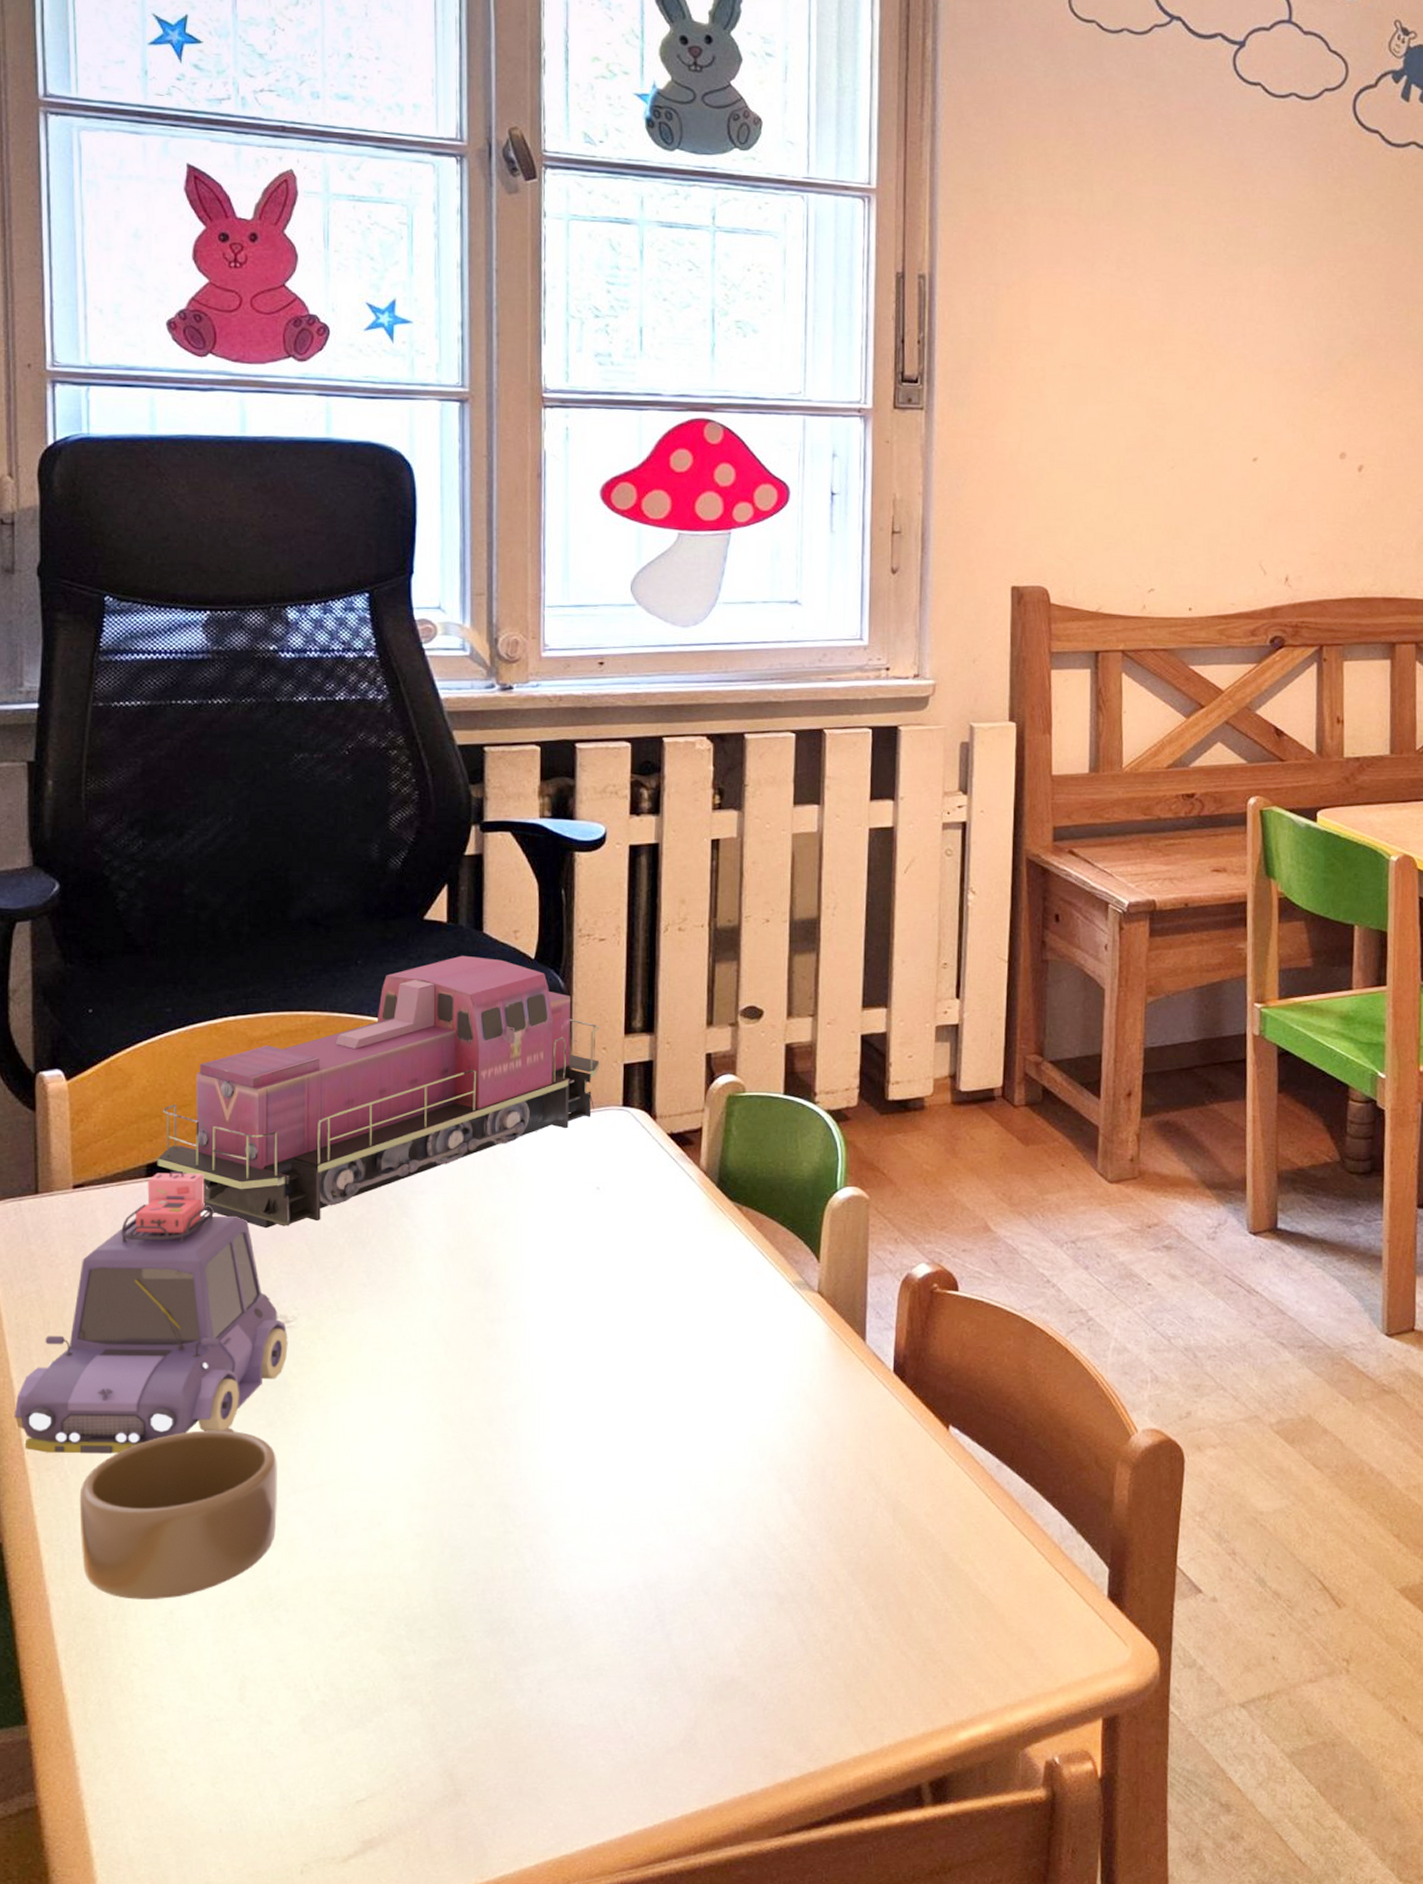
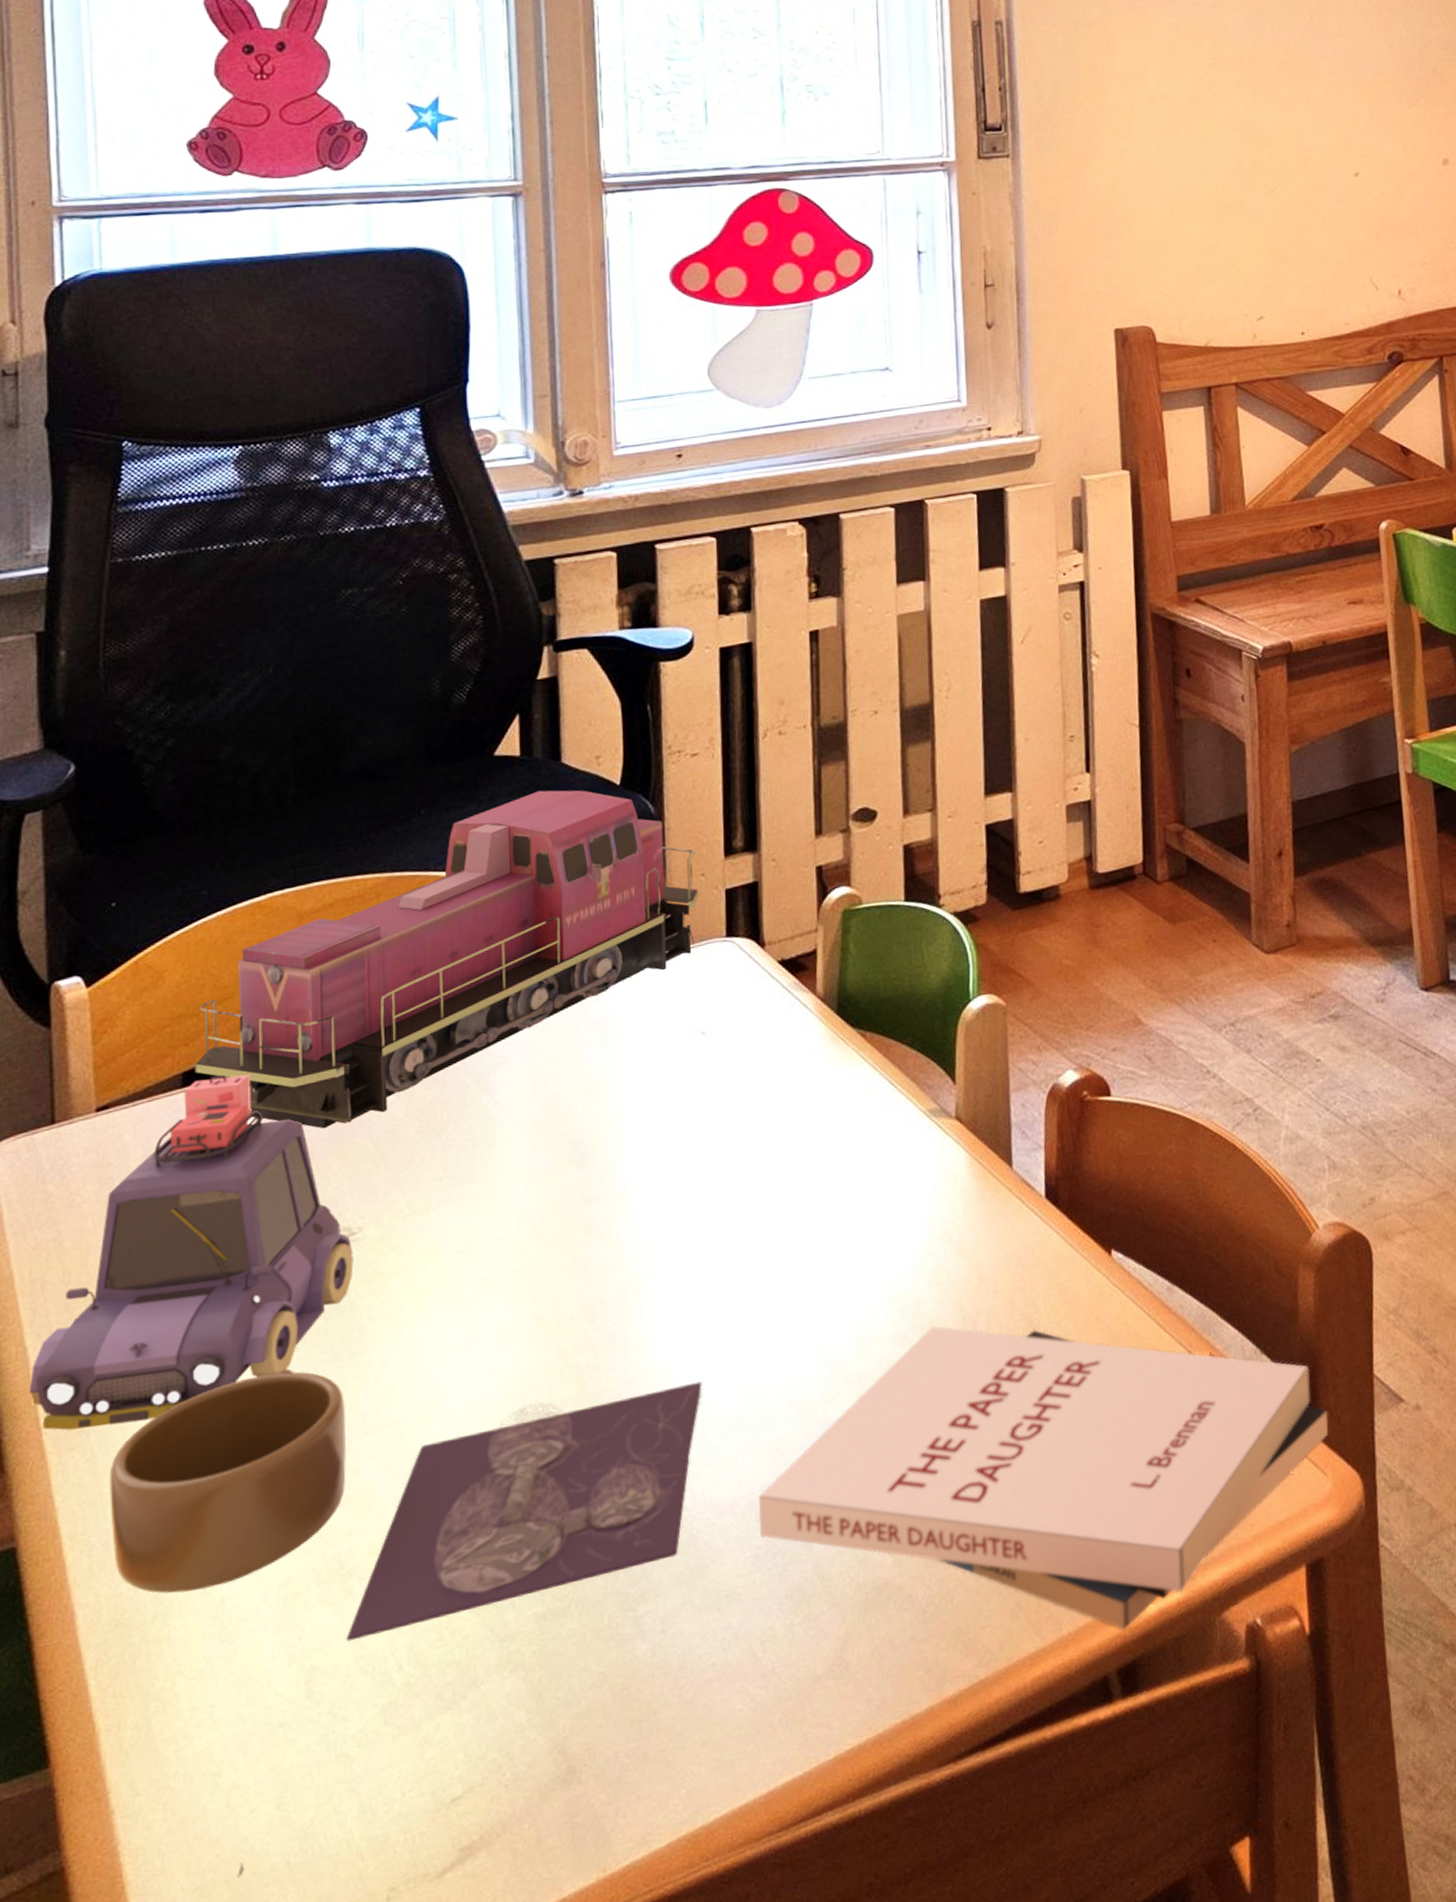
paper sheet: none [178,1485,583,1837] -> present [237,1381,702,1879]
books: none [627,1469,1133,1749] -> present [759,1326,1329,1630]

